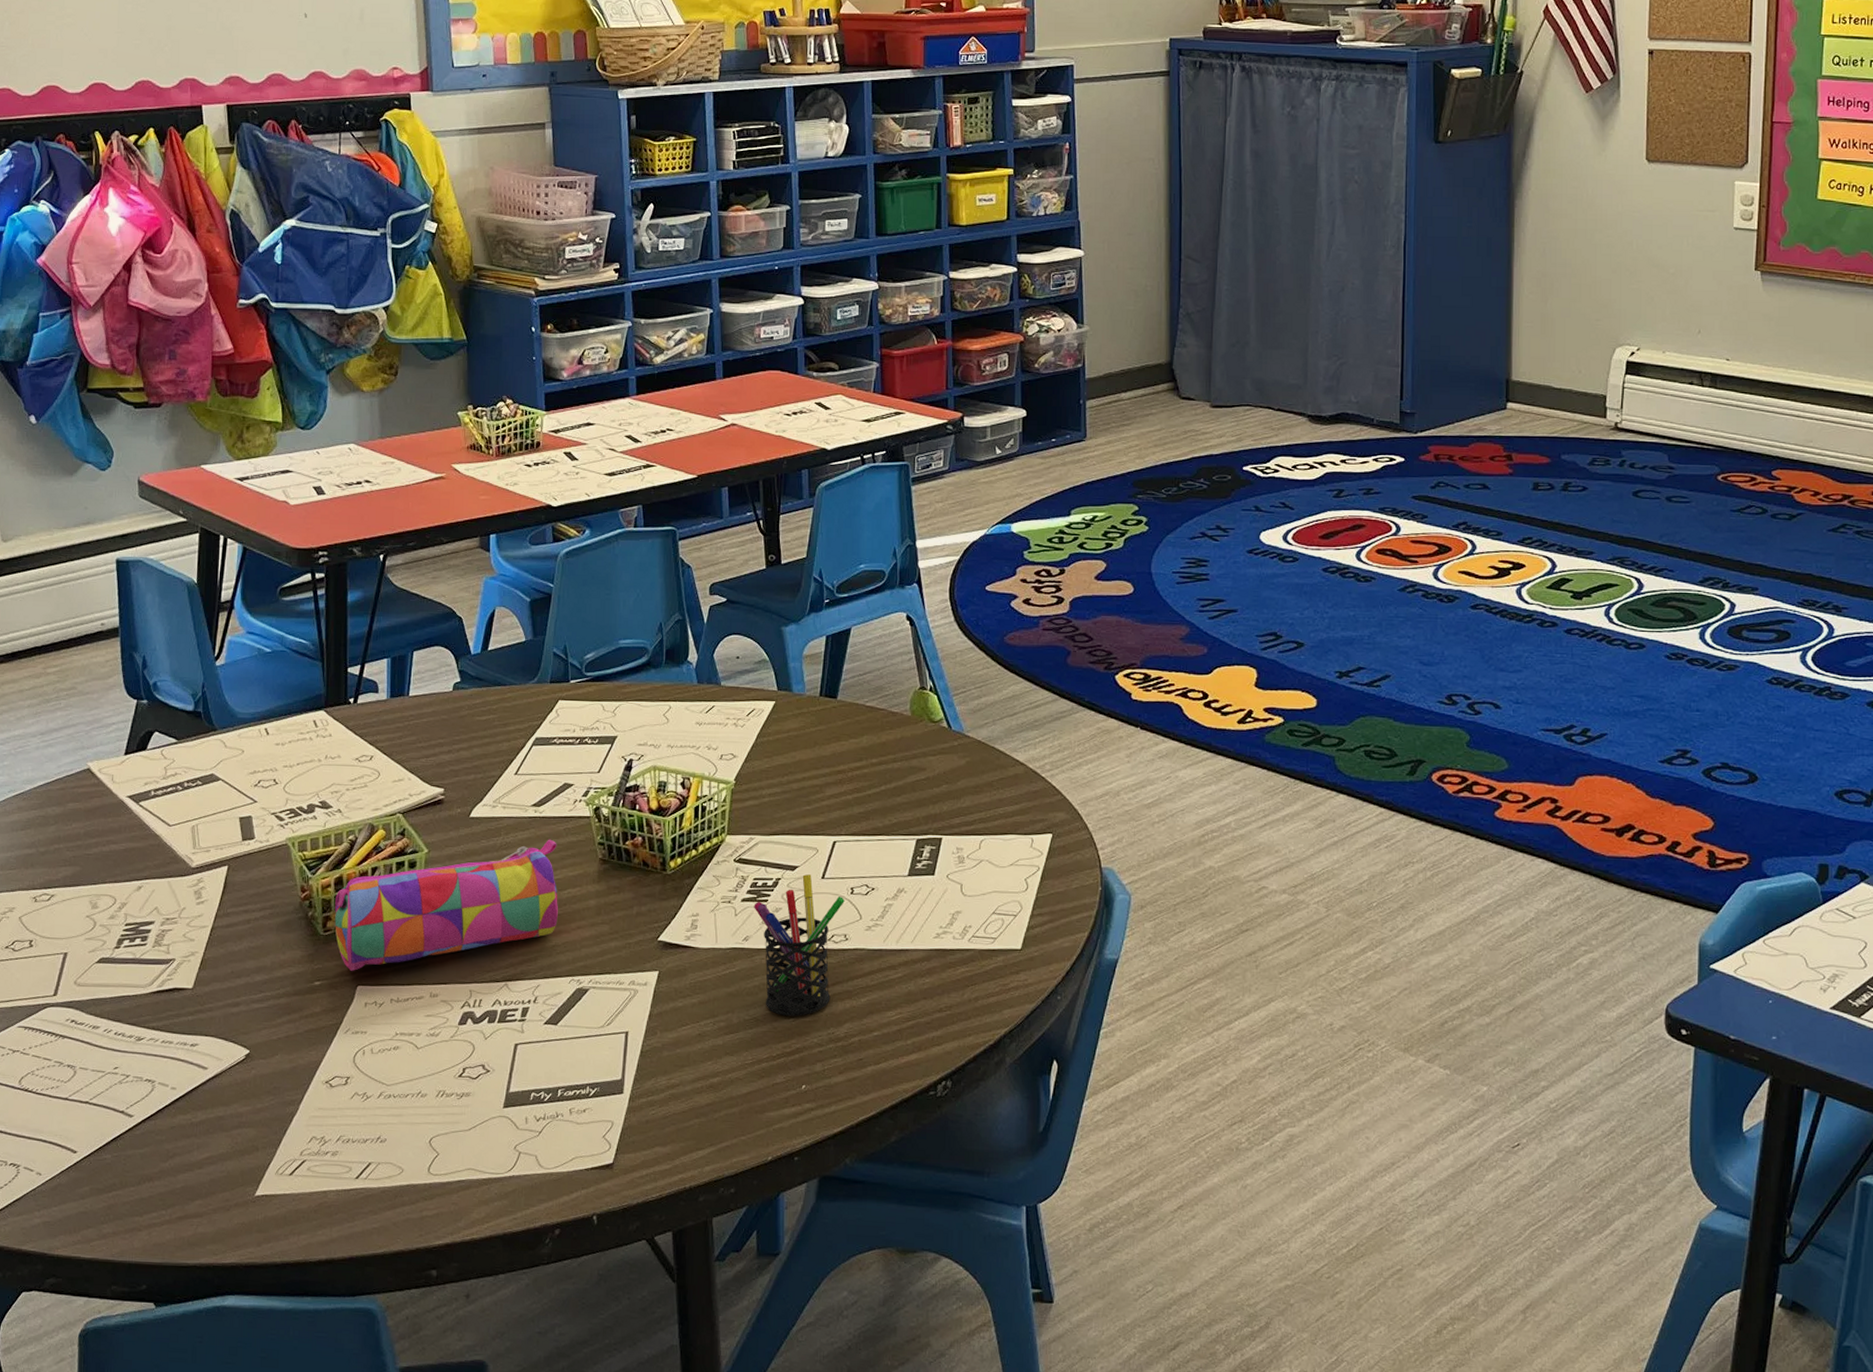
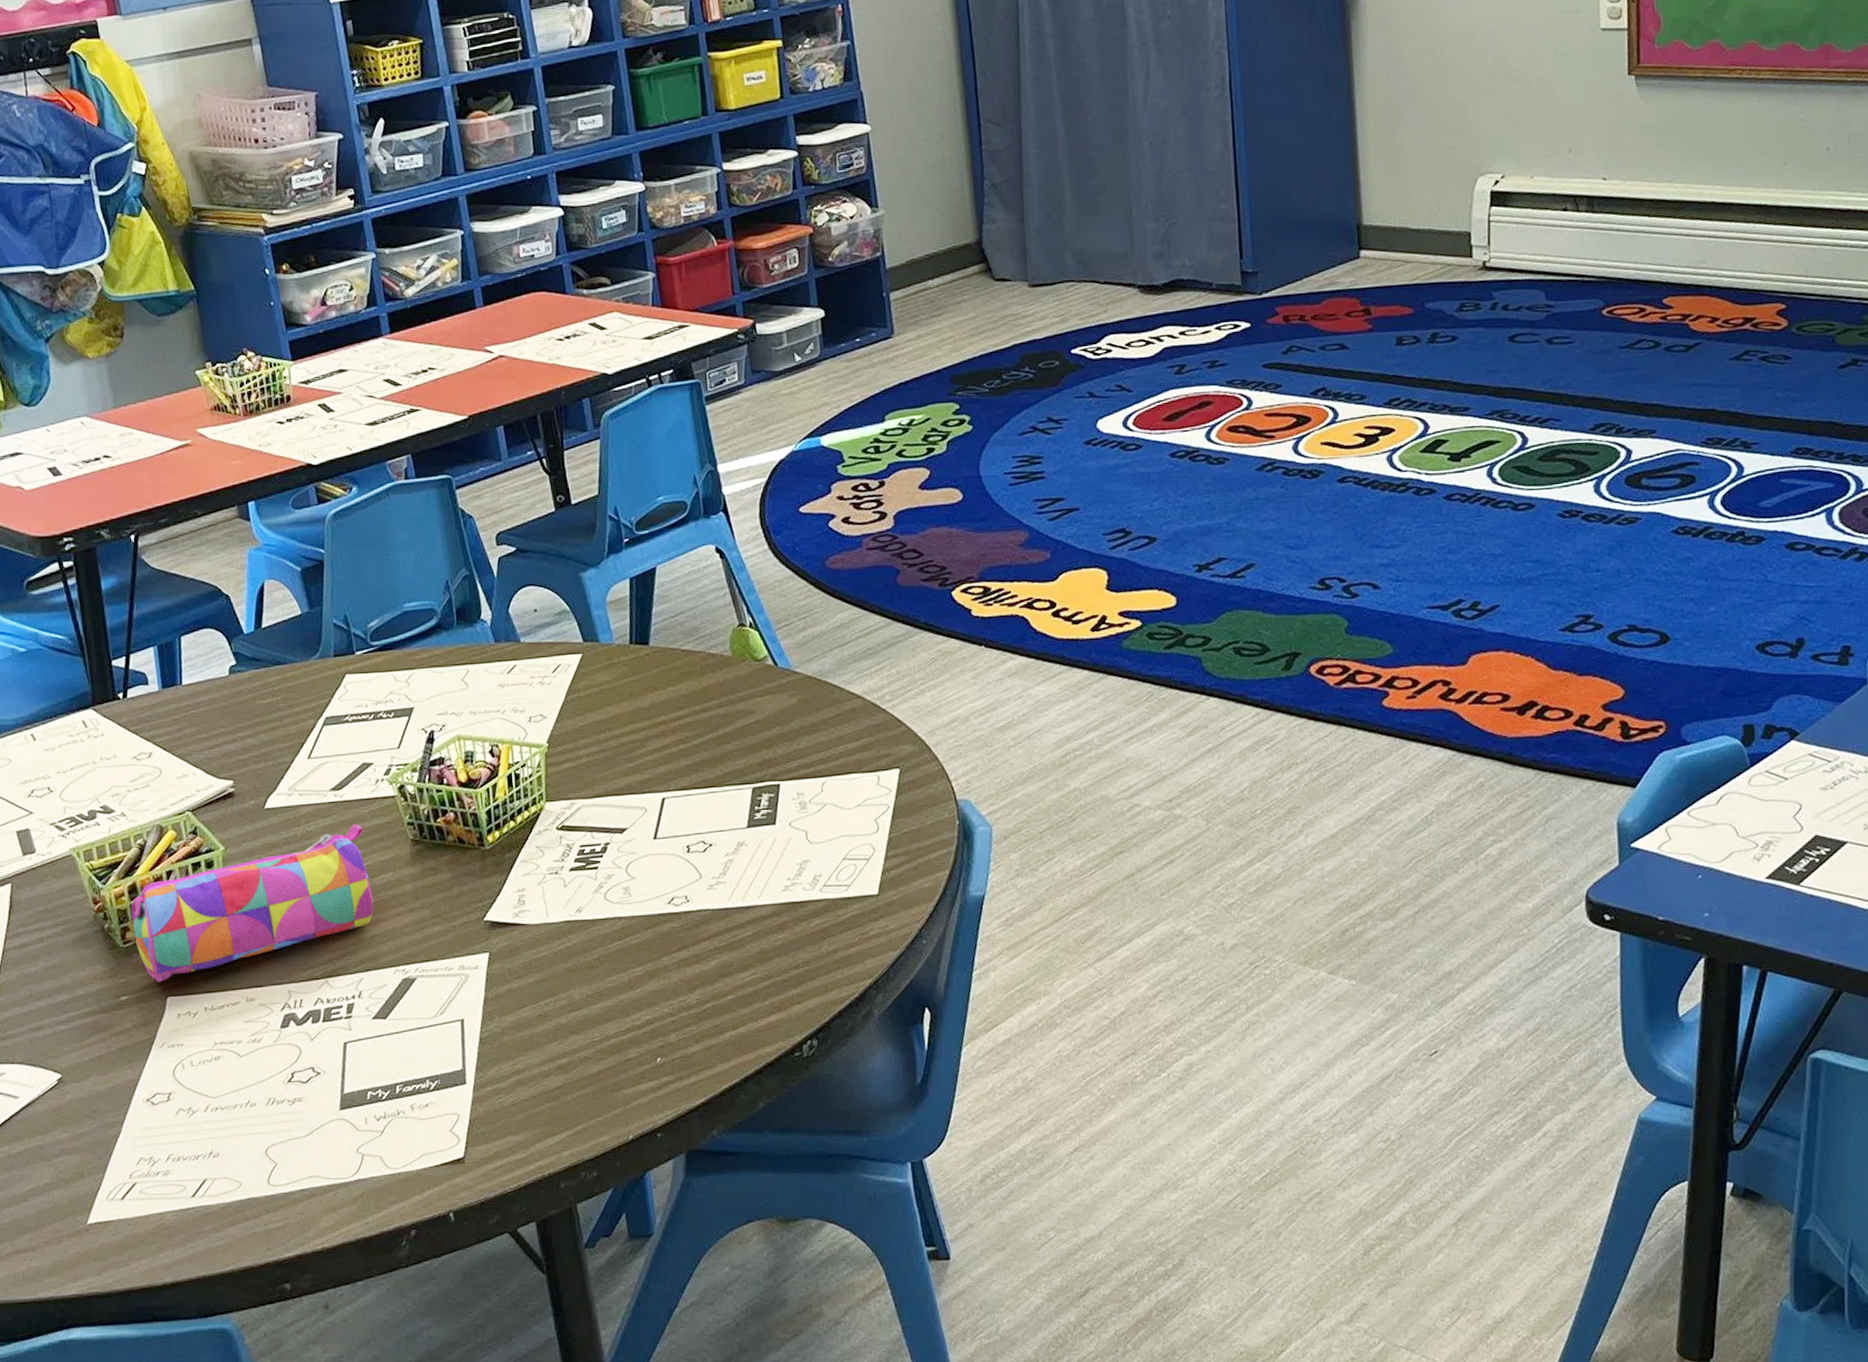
pen holder: present [754,874,845,1016] -> none [583,836,681,987]

